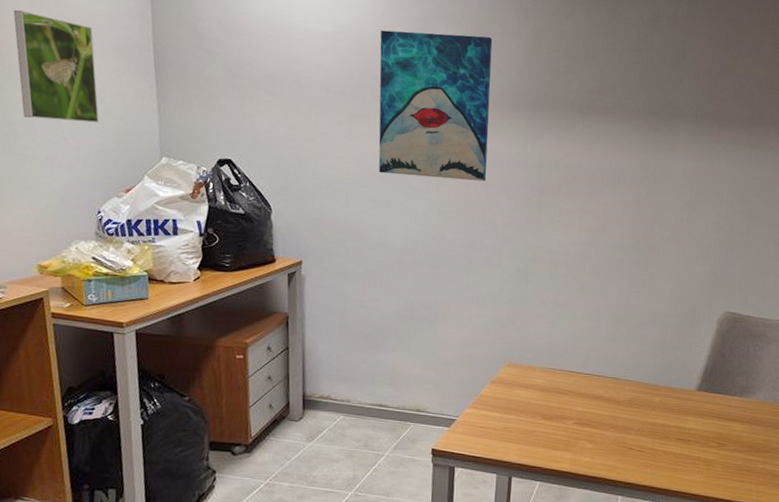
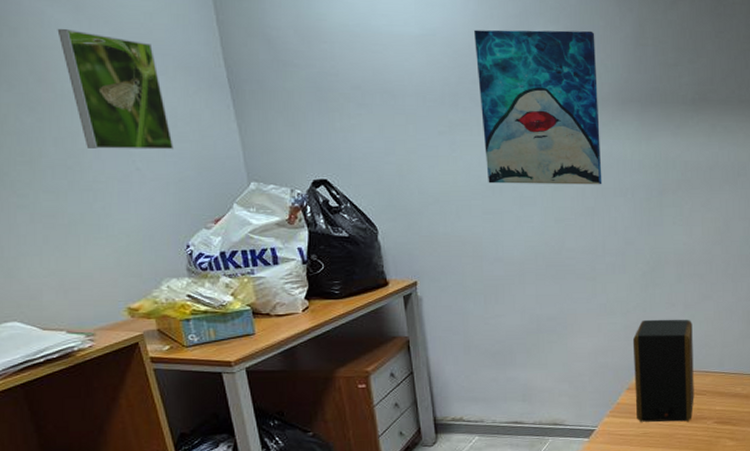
speaker: none [498,315,561,420] -> present [632,319,694,422]

